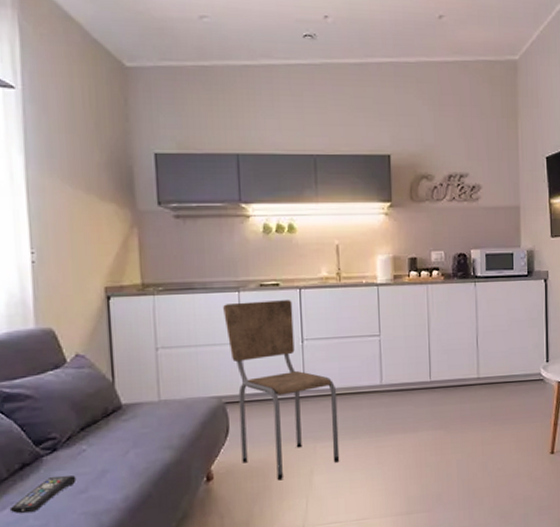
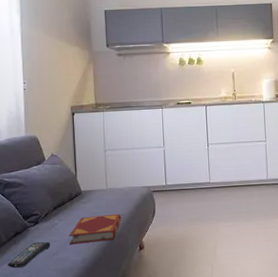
hardback book: none [104,433,181,478] -> present [69,213,121,245]
dining chair: present [223,300,340,481] -> none [151,114,236,251]

